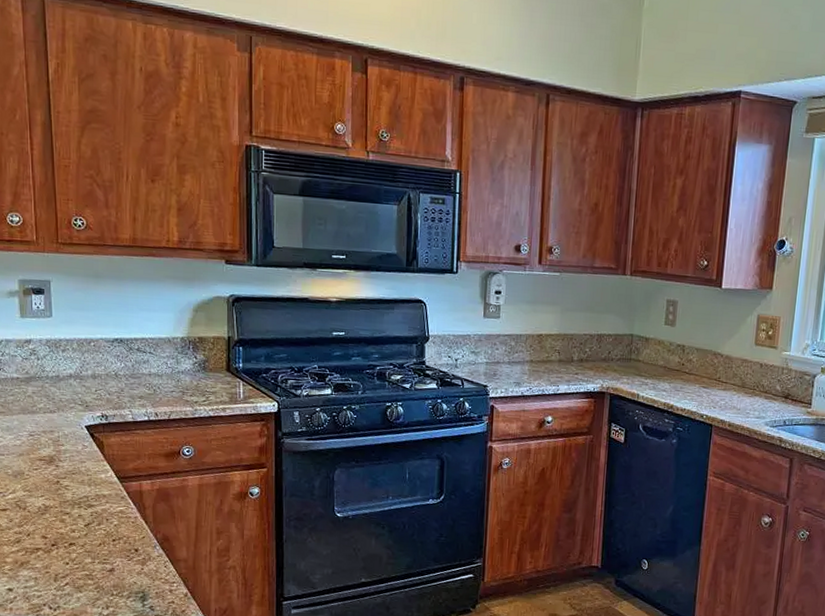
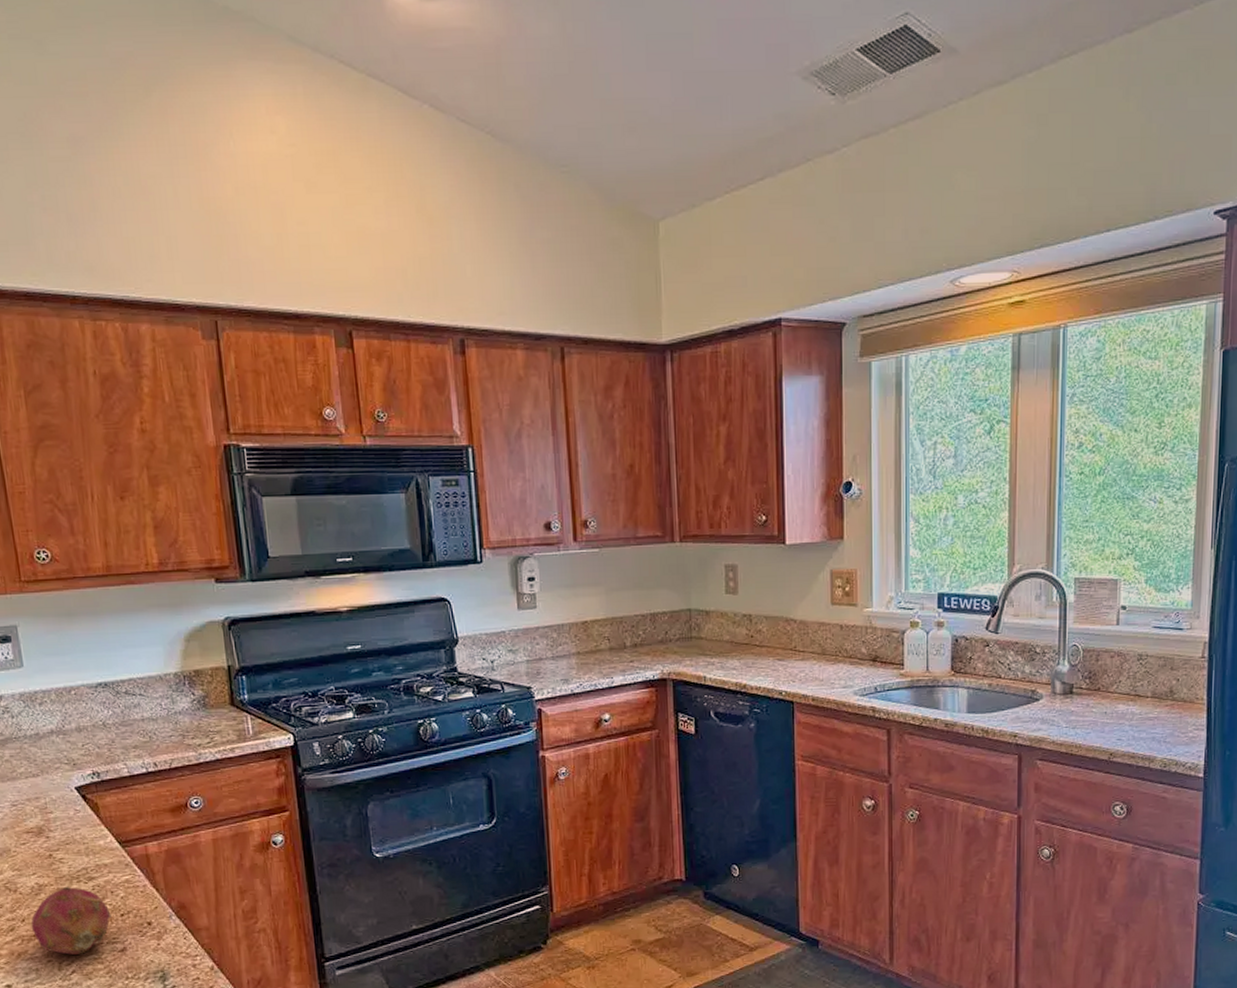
fruit: none [34,509,104,570] -> present [30,886,112,955]

